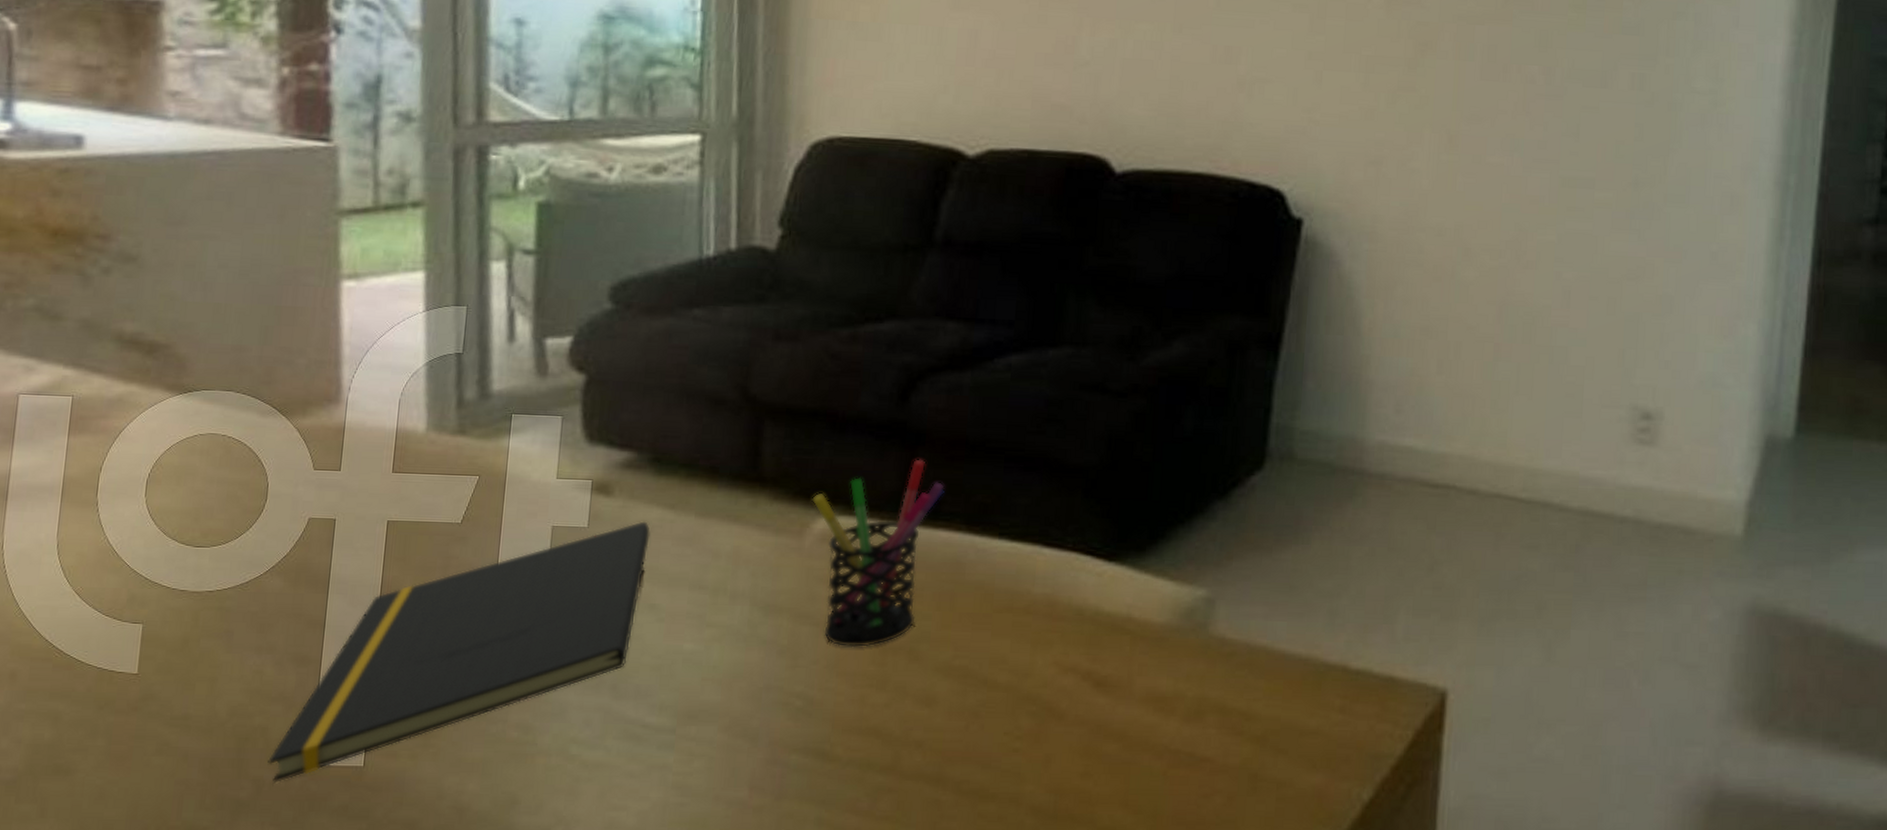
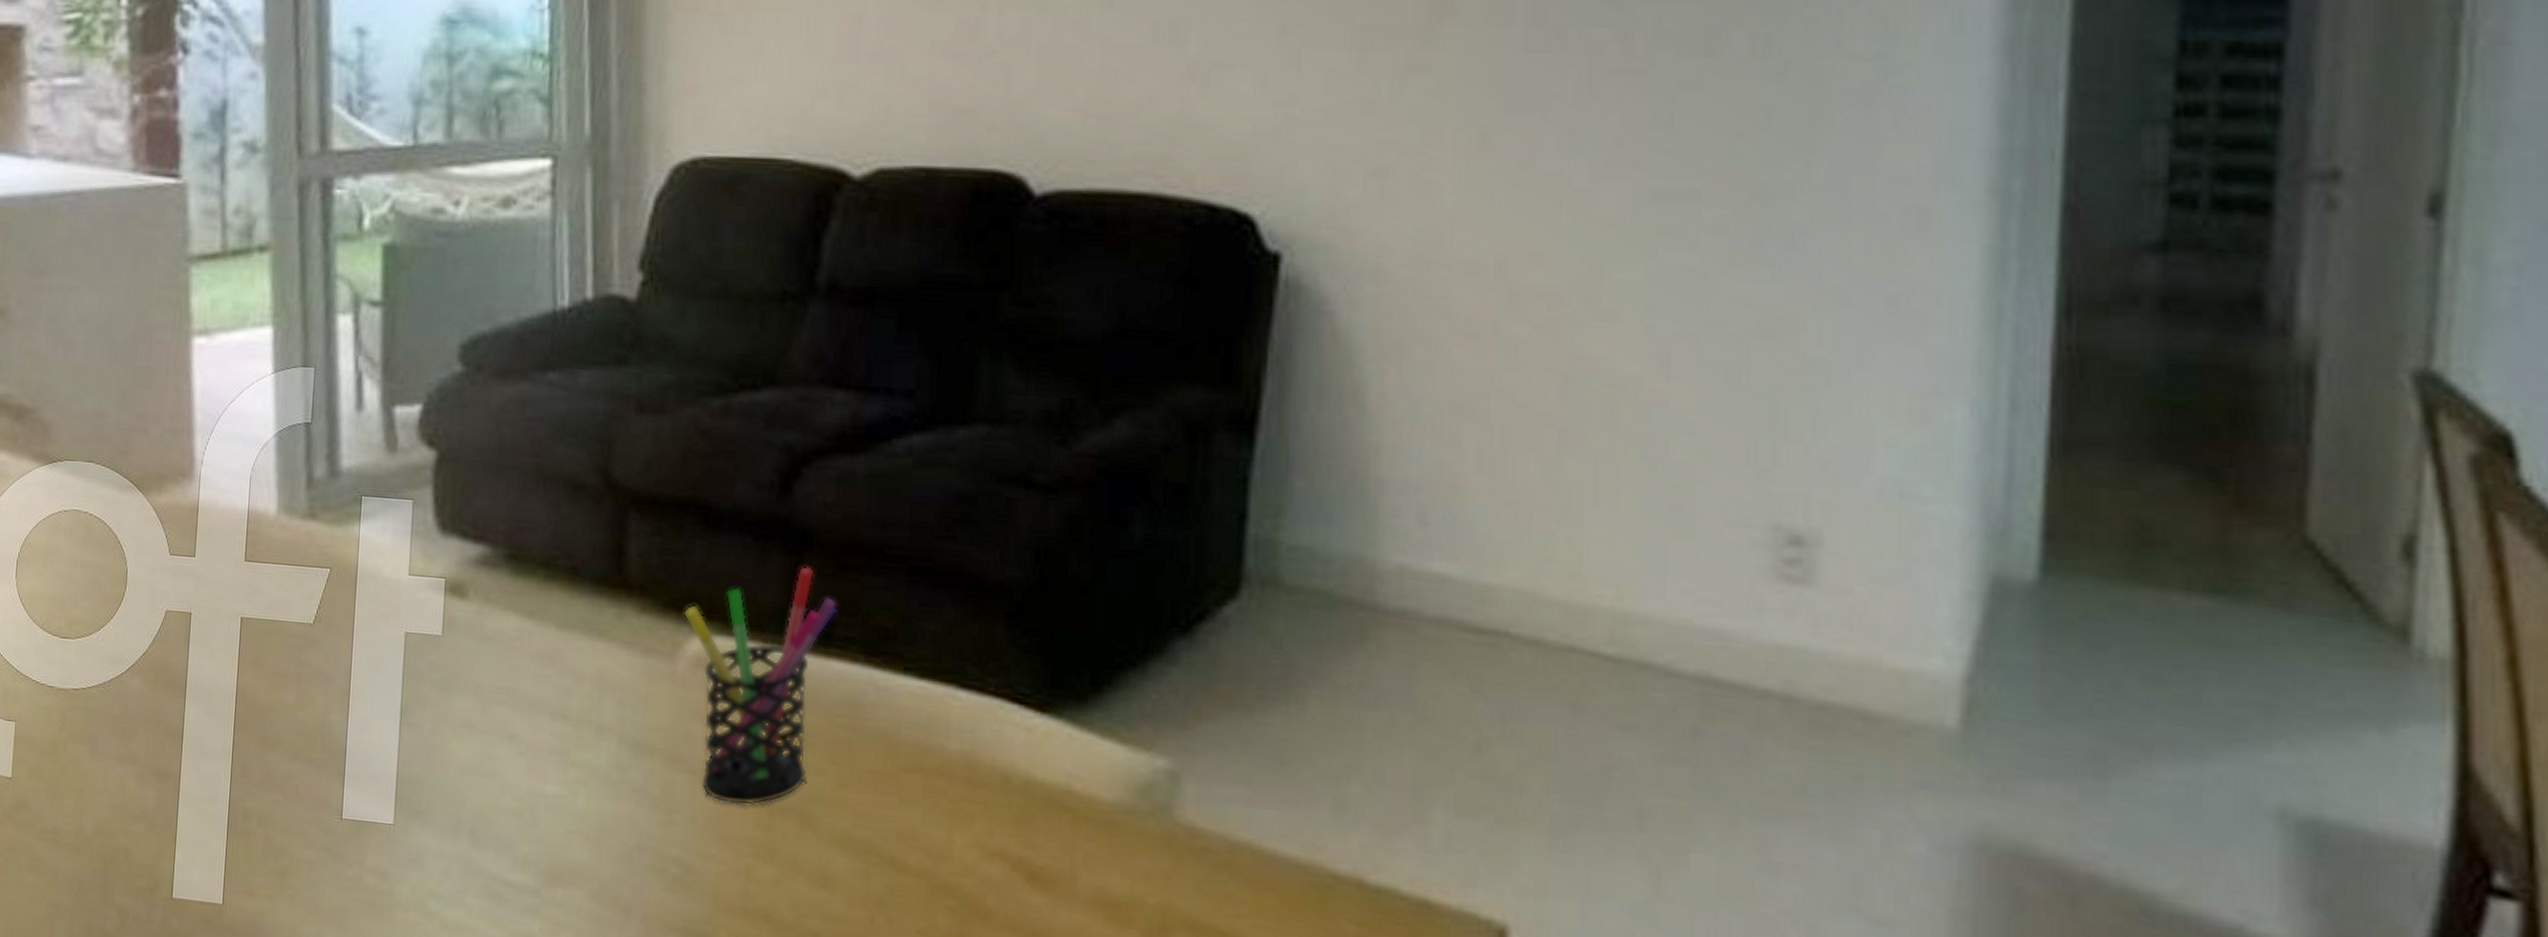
notepad: present [268,521,650,782] -> none [131,631,508,915]

